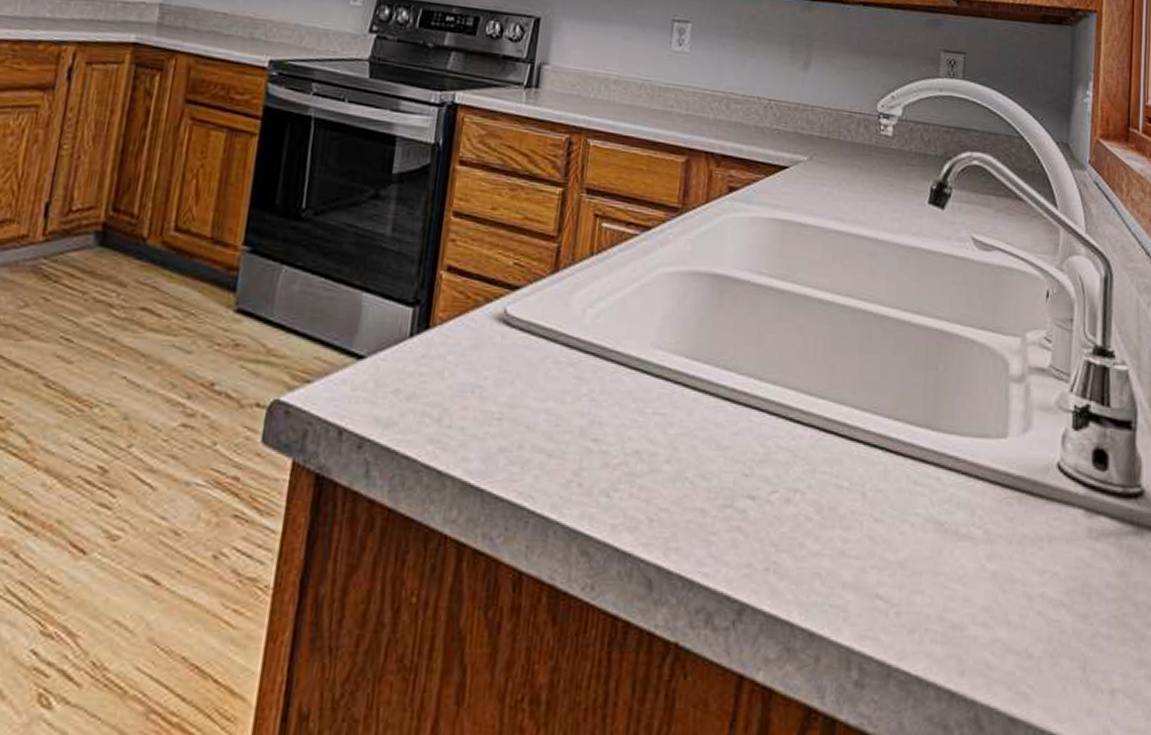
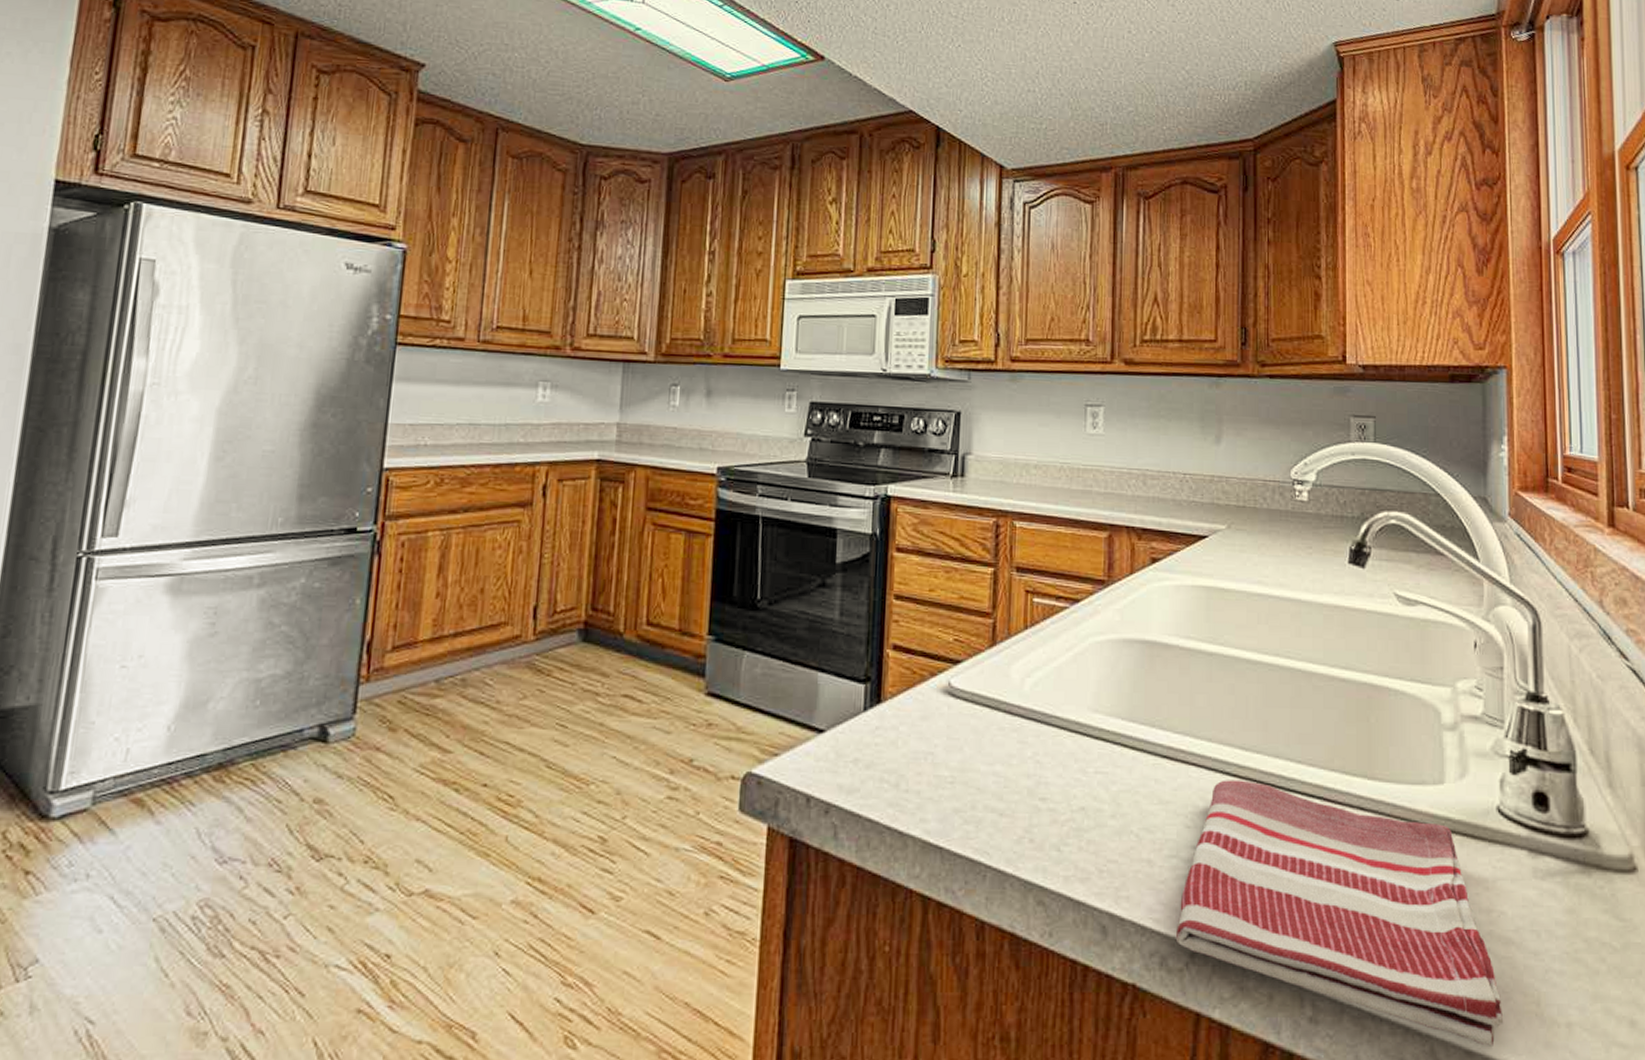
dish towel: none [723,426,1049,715] -> present [1175,780,1504,1048]

